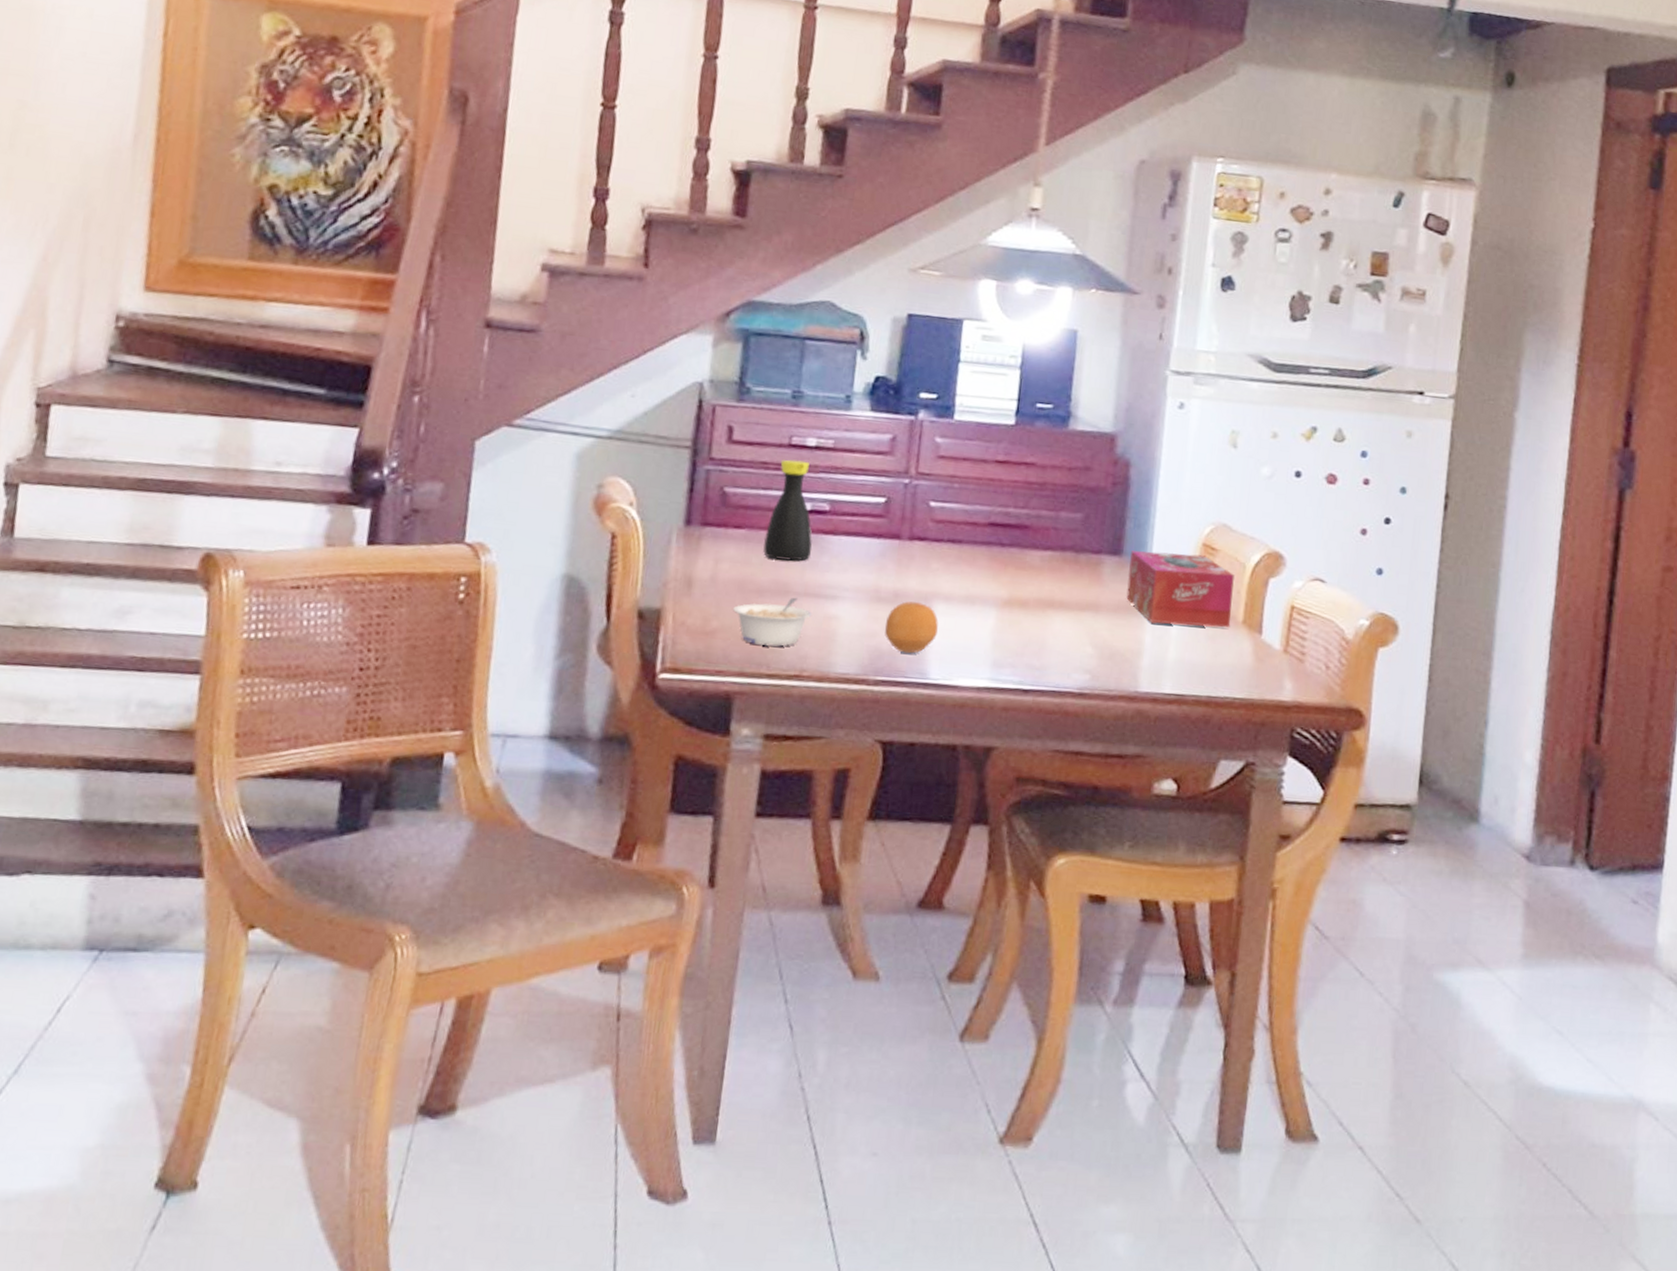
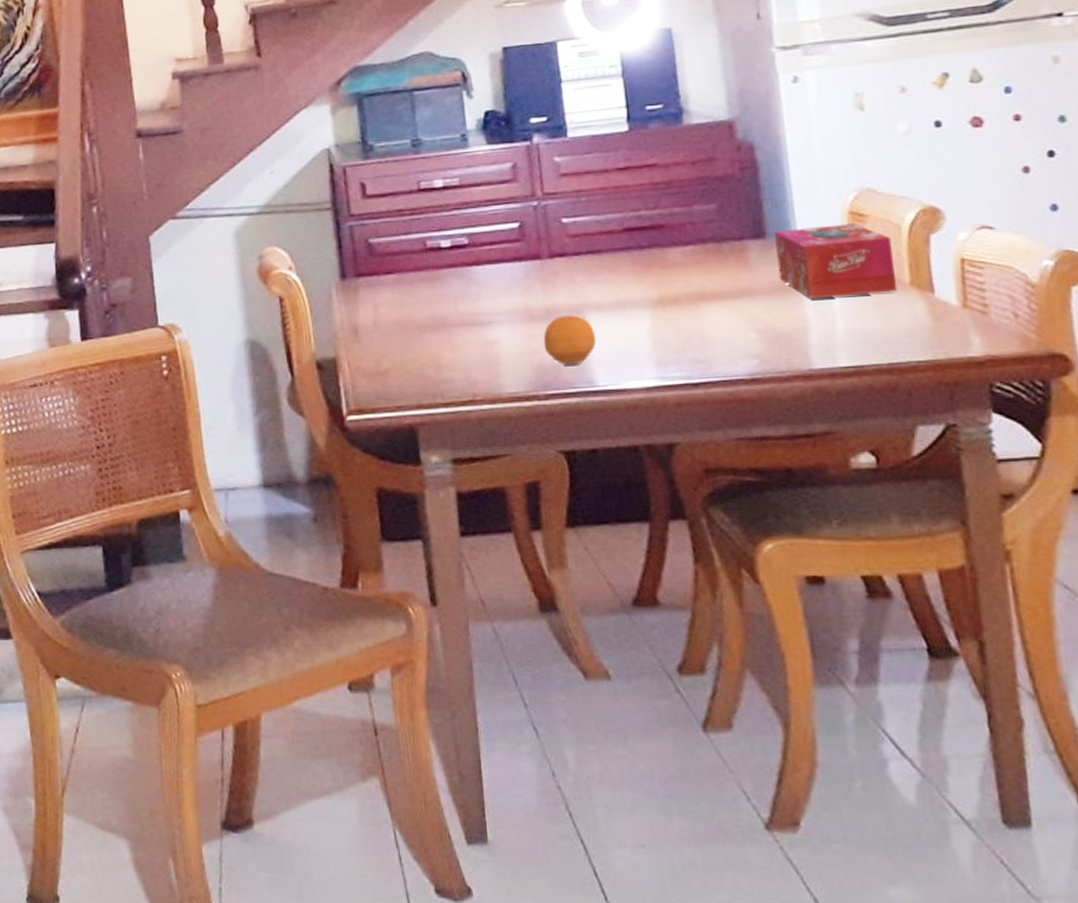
legume: present [733,597,813,647] -> none [400,328,473,377]
bottle: present [763,459,813,561] -> none [414,202,461,297]

